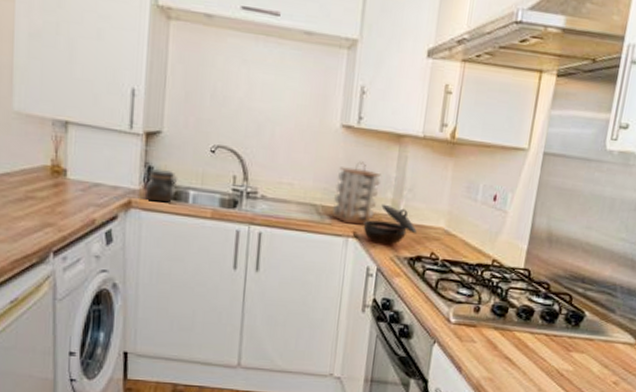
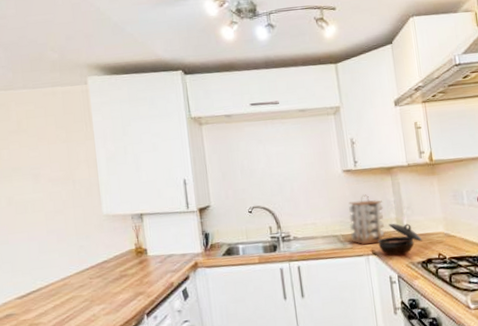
jar: present [144,168,178,203] -> none [203,233,230,260]

